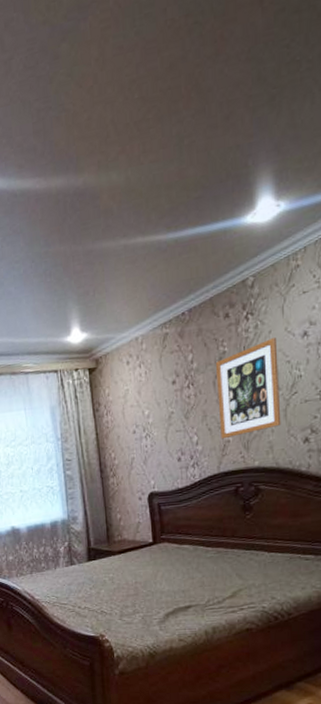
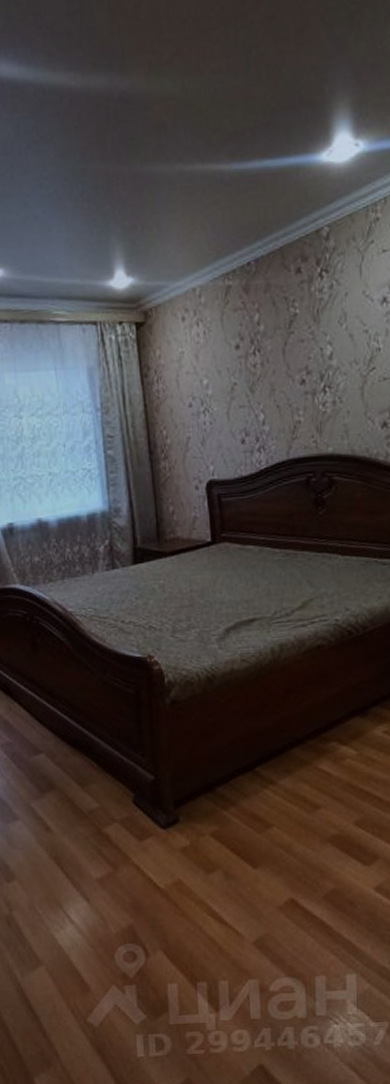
wall art: present [215,337,281,440] -> none [285,300,358,419]

